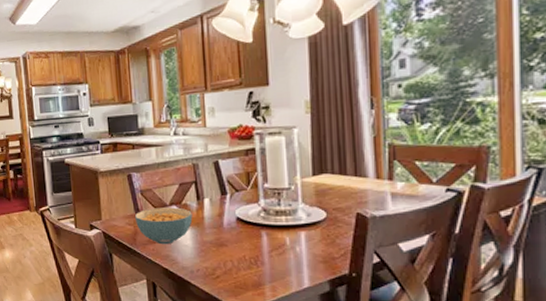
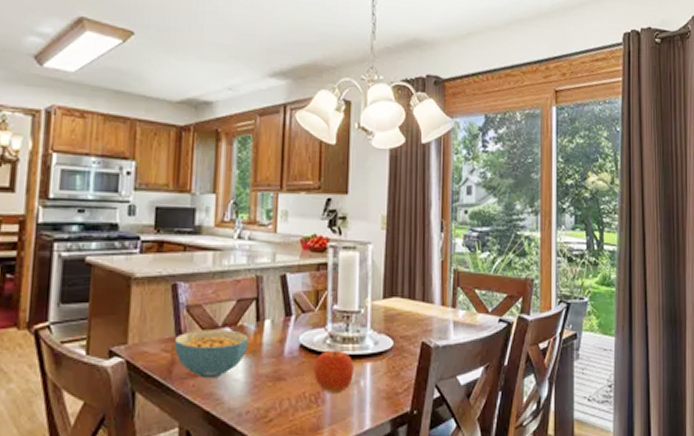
fruit: none [250,221,289,258] -> present [313,350,354,394]

